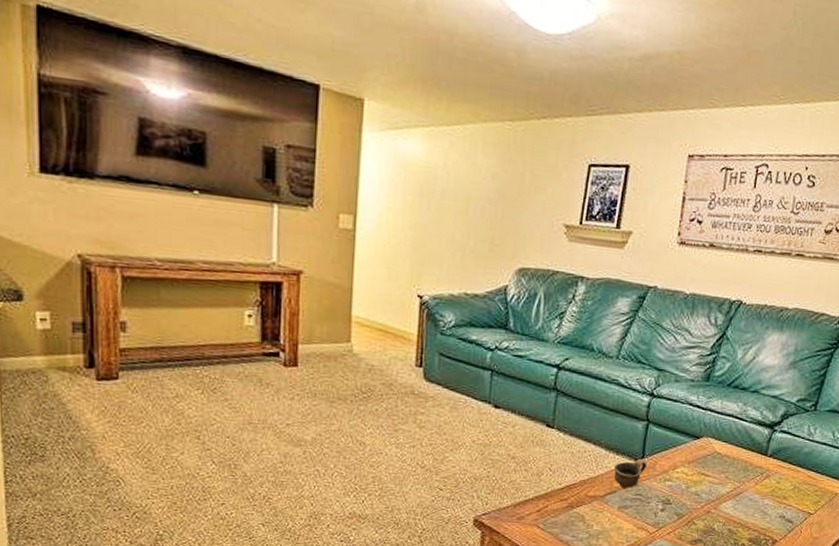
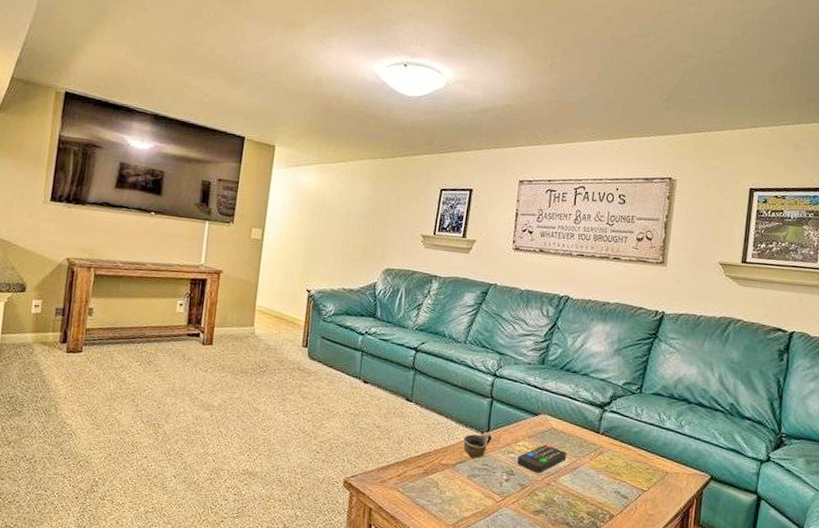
remote control: none [674,470,731,501] -> present [517,445,567,473]

